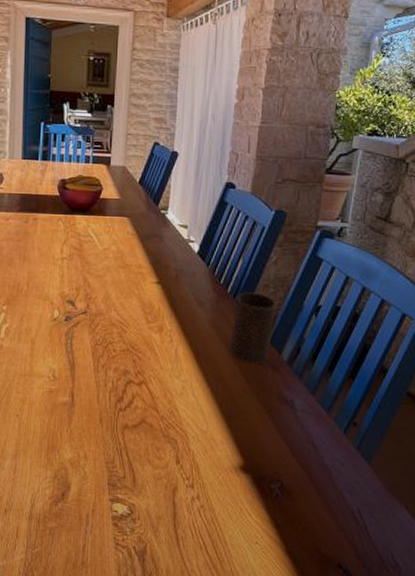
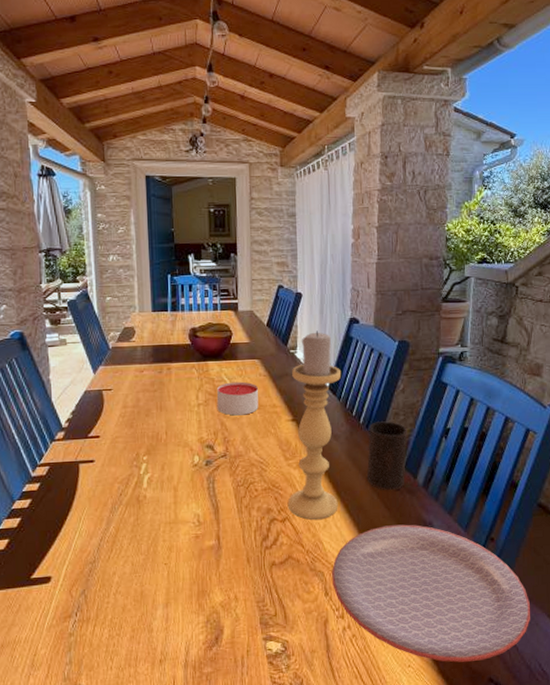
candle: none [81,238,126,273] -> present [216,381,259,416]
candle holder: none [146,192,213,387] -> present [288,330,342,520]
plate: none [185,399,388,545] -> present [332,524,530,662]

